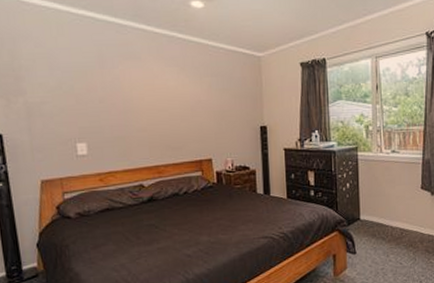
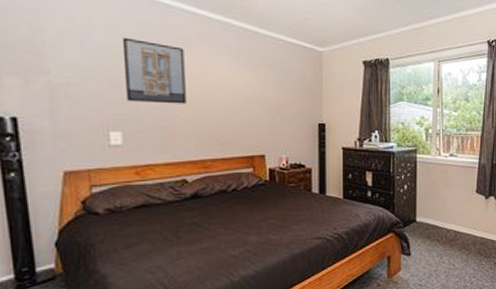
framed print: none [83,57,140,116] -> present [122,37,186,104]

